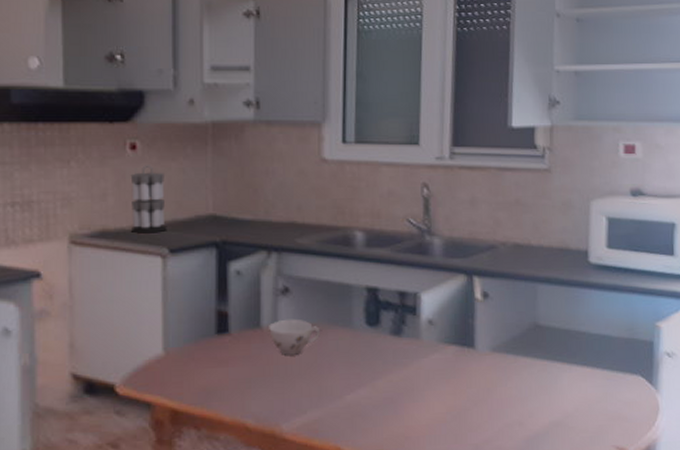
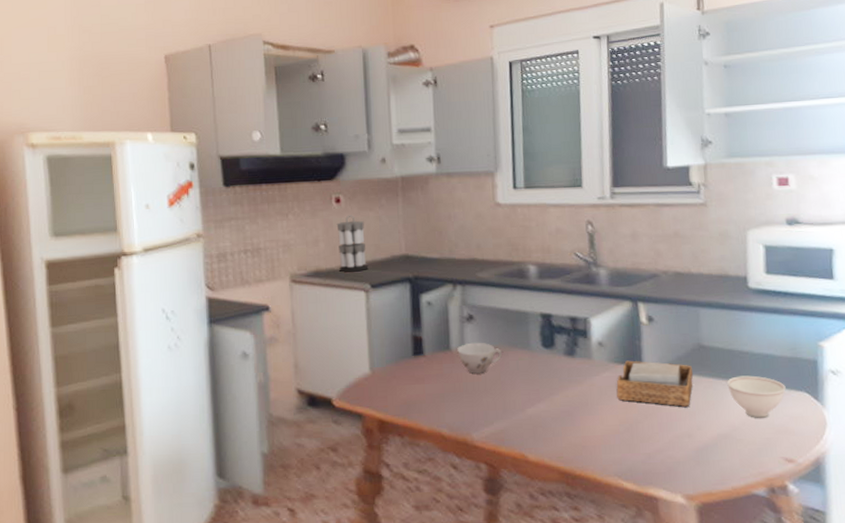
napkin holder: none [445,340,528,392] -> present [616,360,694,407]
bowl: none [562,357,621,404] -> present [727,375,786,418]

